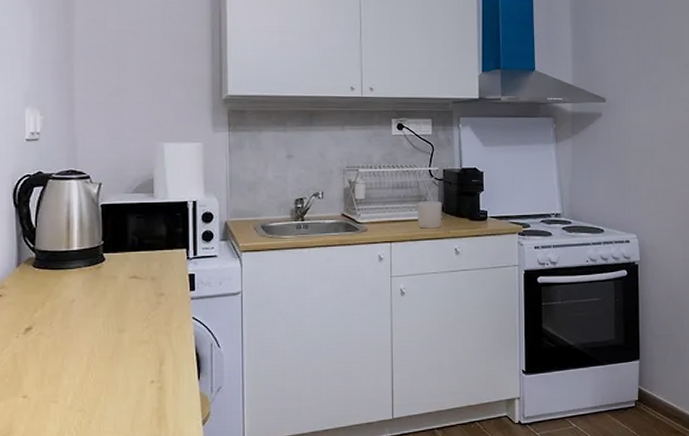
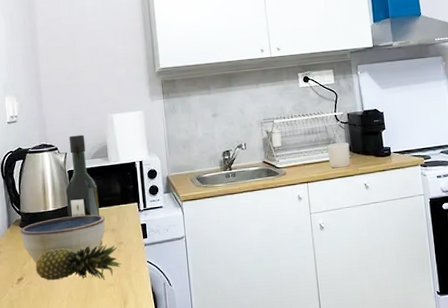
bowl: none [33,258,145,312] -> present [20,214,106,264]
fruit: none [49,294,160,336] -> present [35,244,122,281]
bottle: none [96,163,138,297] -> present [66,134,103,247]

